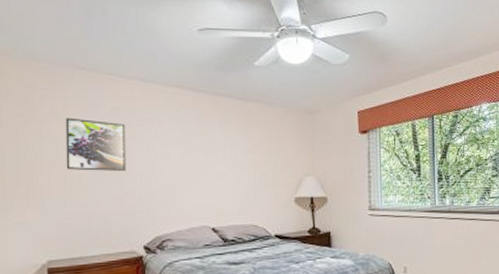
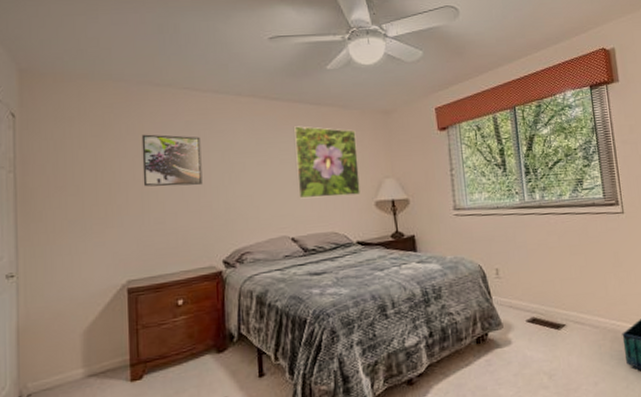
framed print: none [218,120,281,191] -> present [293,126,360,199]

